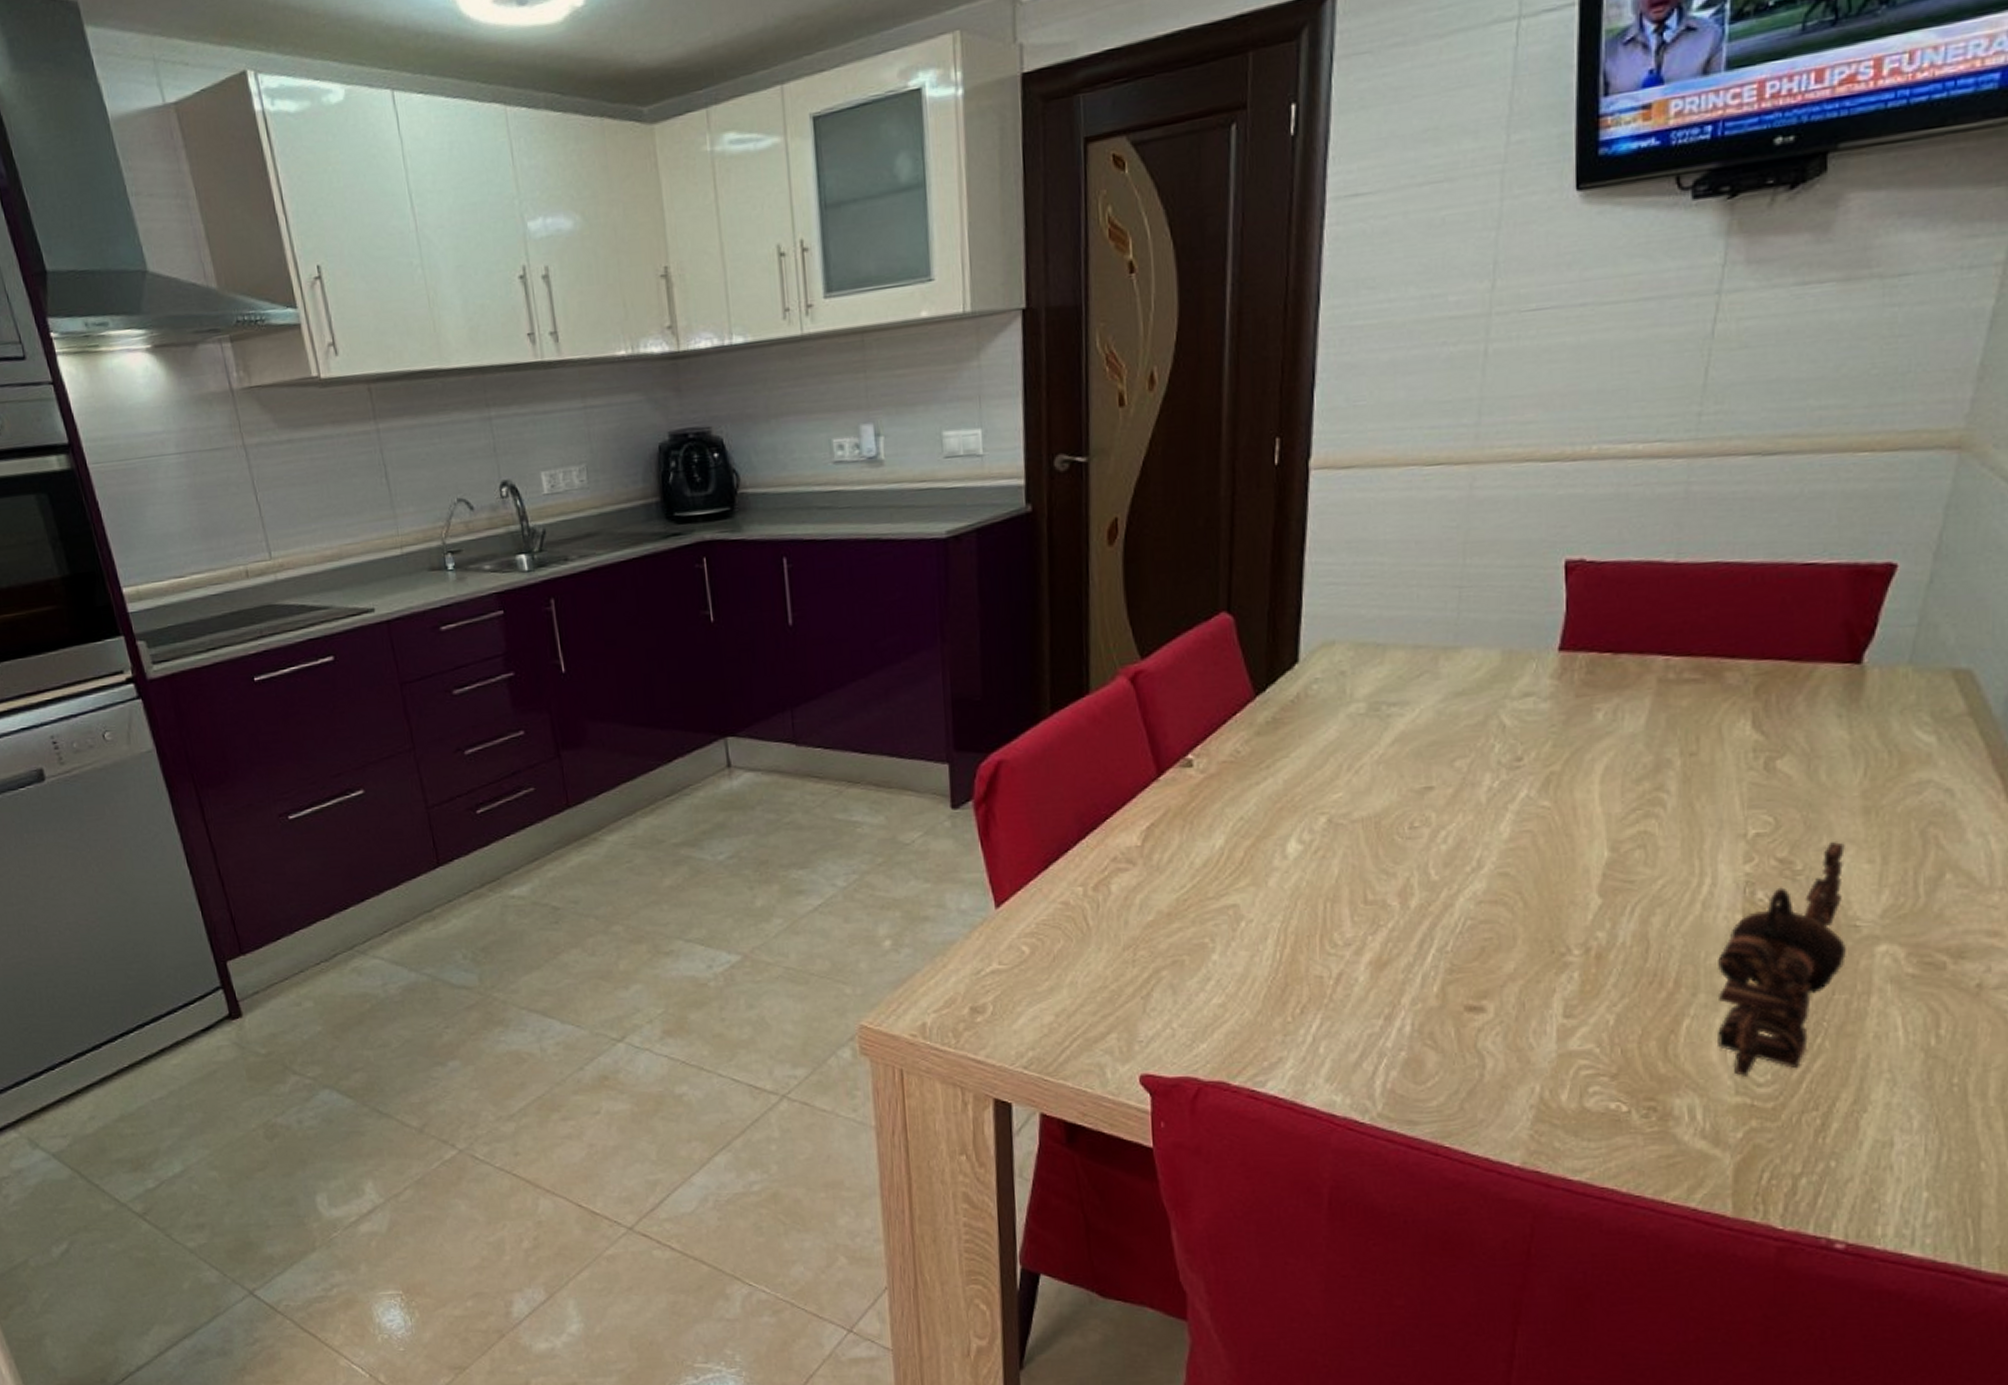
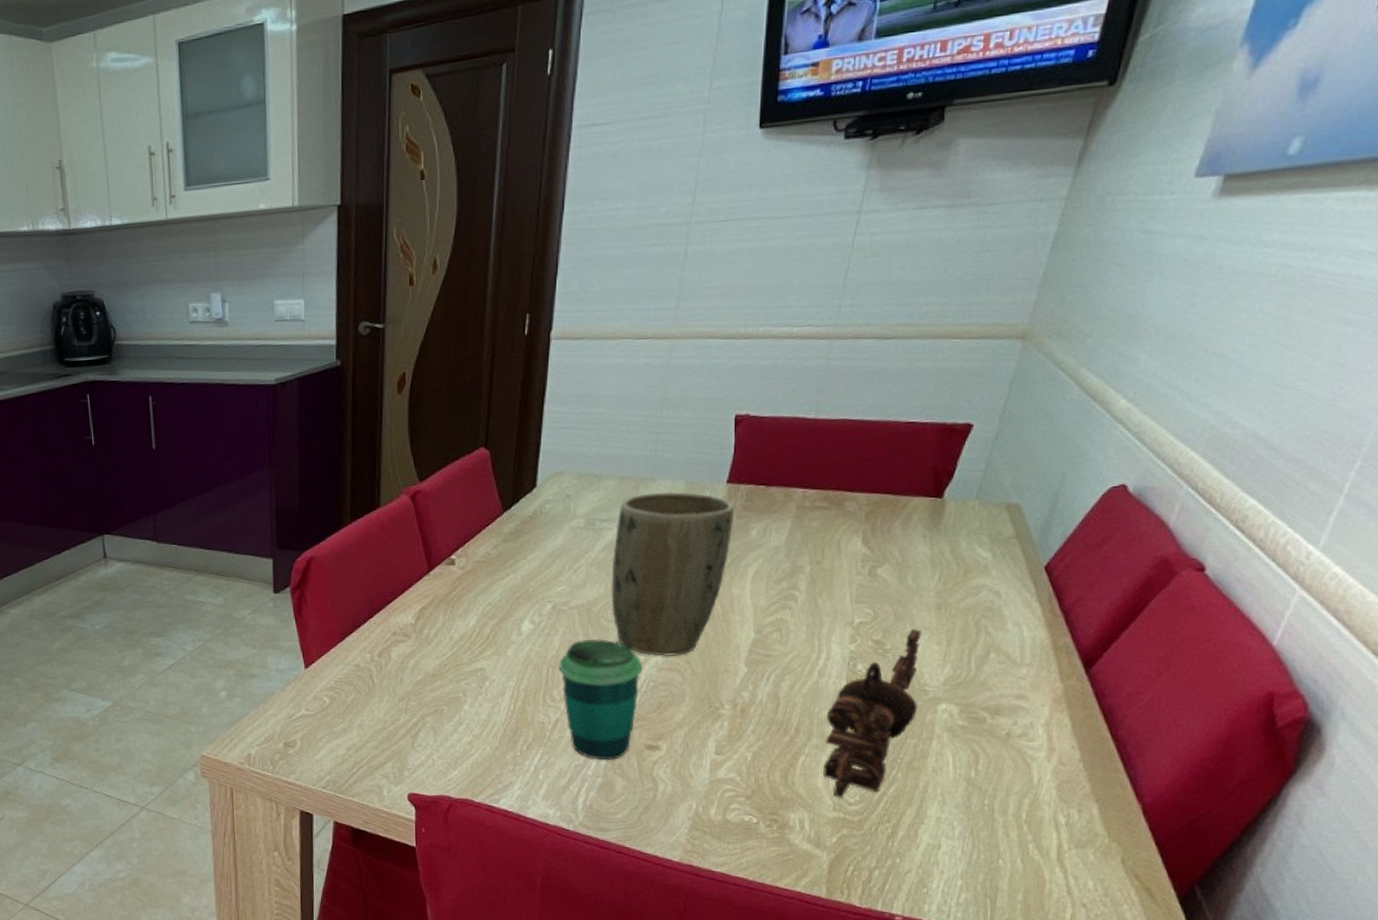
cup: none [1338,863,1456,1027] -> present [558,639,643,760]
plant pot: none [1406,664,1572,885] -> present [611,492,735,656]

